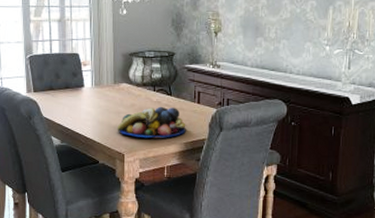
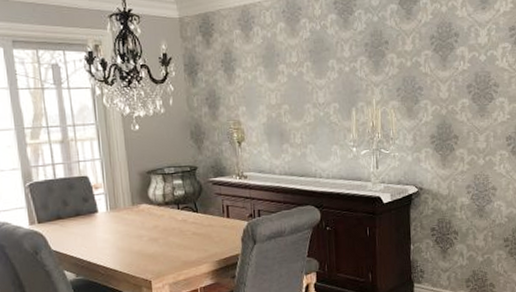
fruit bowl: present [117,106,186,139] -> none [140,224,217,261]

